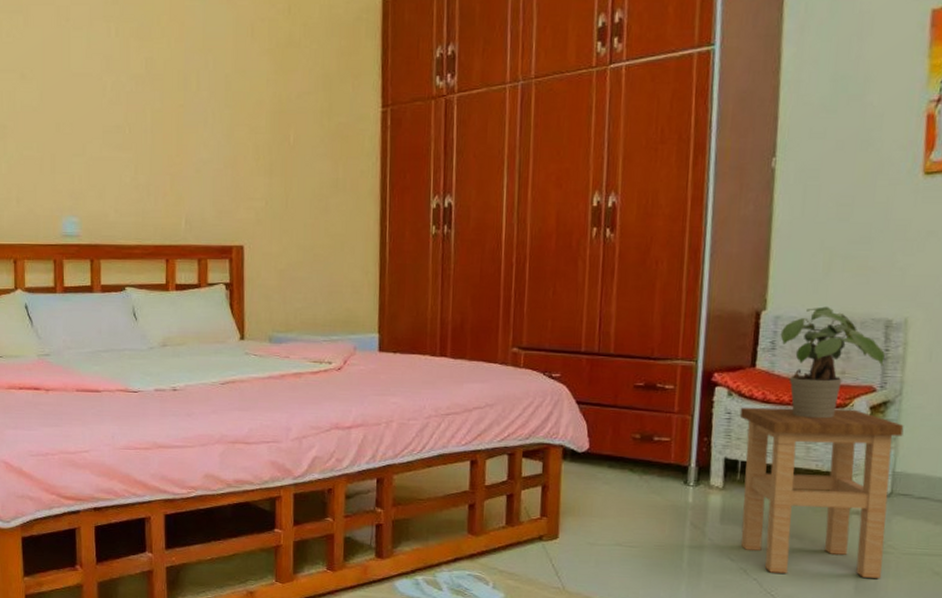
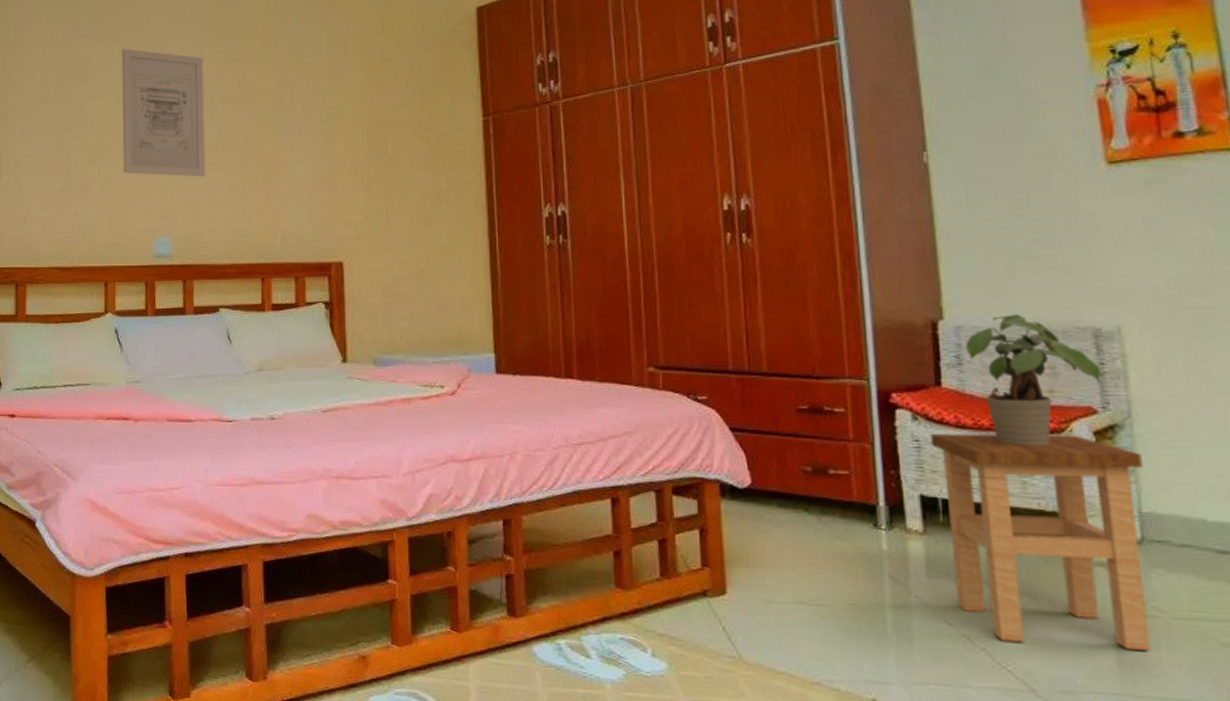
wall art: none [26,20,112,158] -> present [122,49,206,177]

